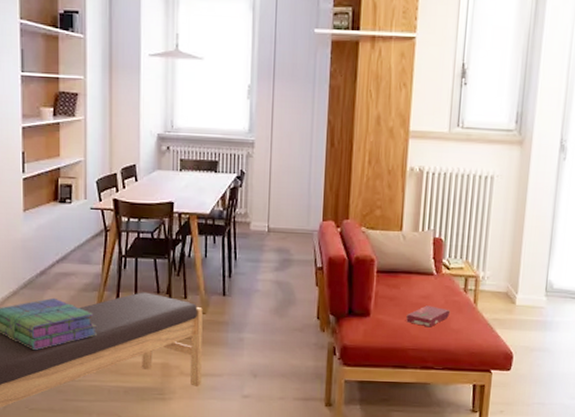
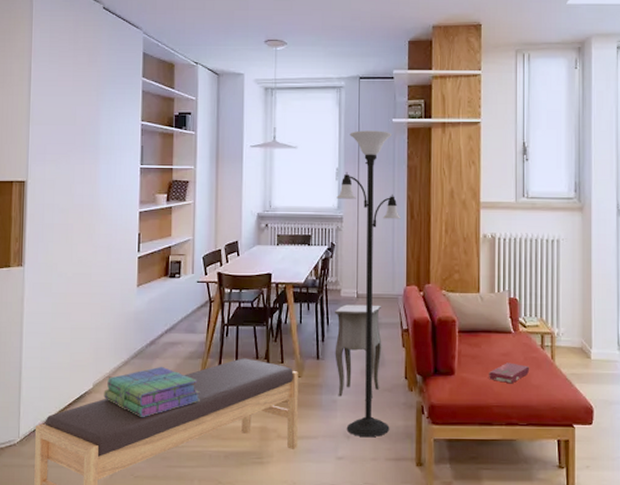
side table: none [242,238,294,338] -> present [334,304,382,399]
floor lamp: none [248,41,321,377] -> present [337,130,402,438]

